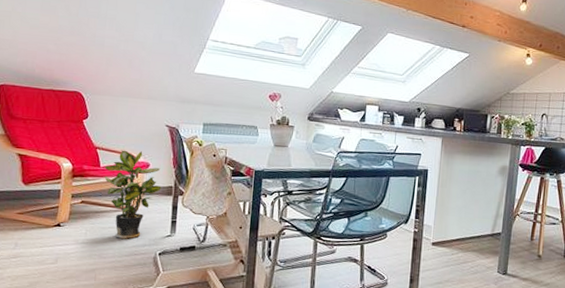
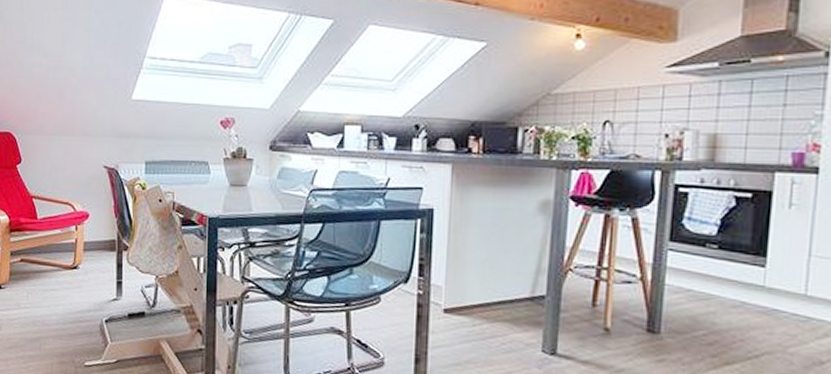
potted plant: present [105,150,162,239] -> none [42,198,103,304]

